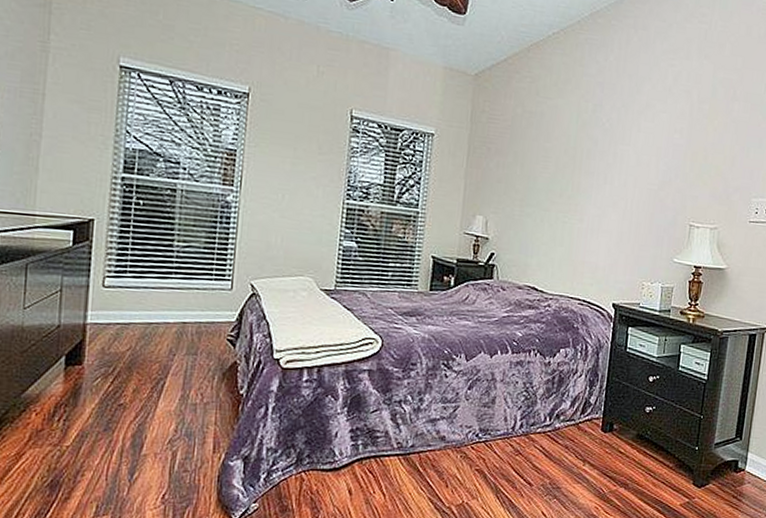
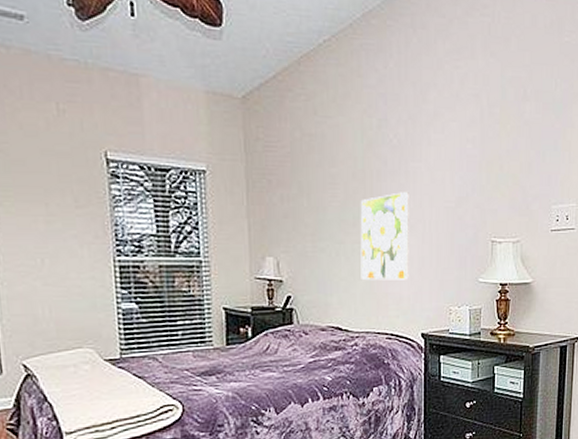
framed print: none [561,170,615,252] -> present [360,192,409,281]

